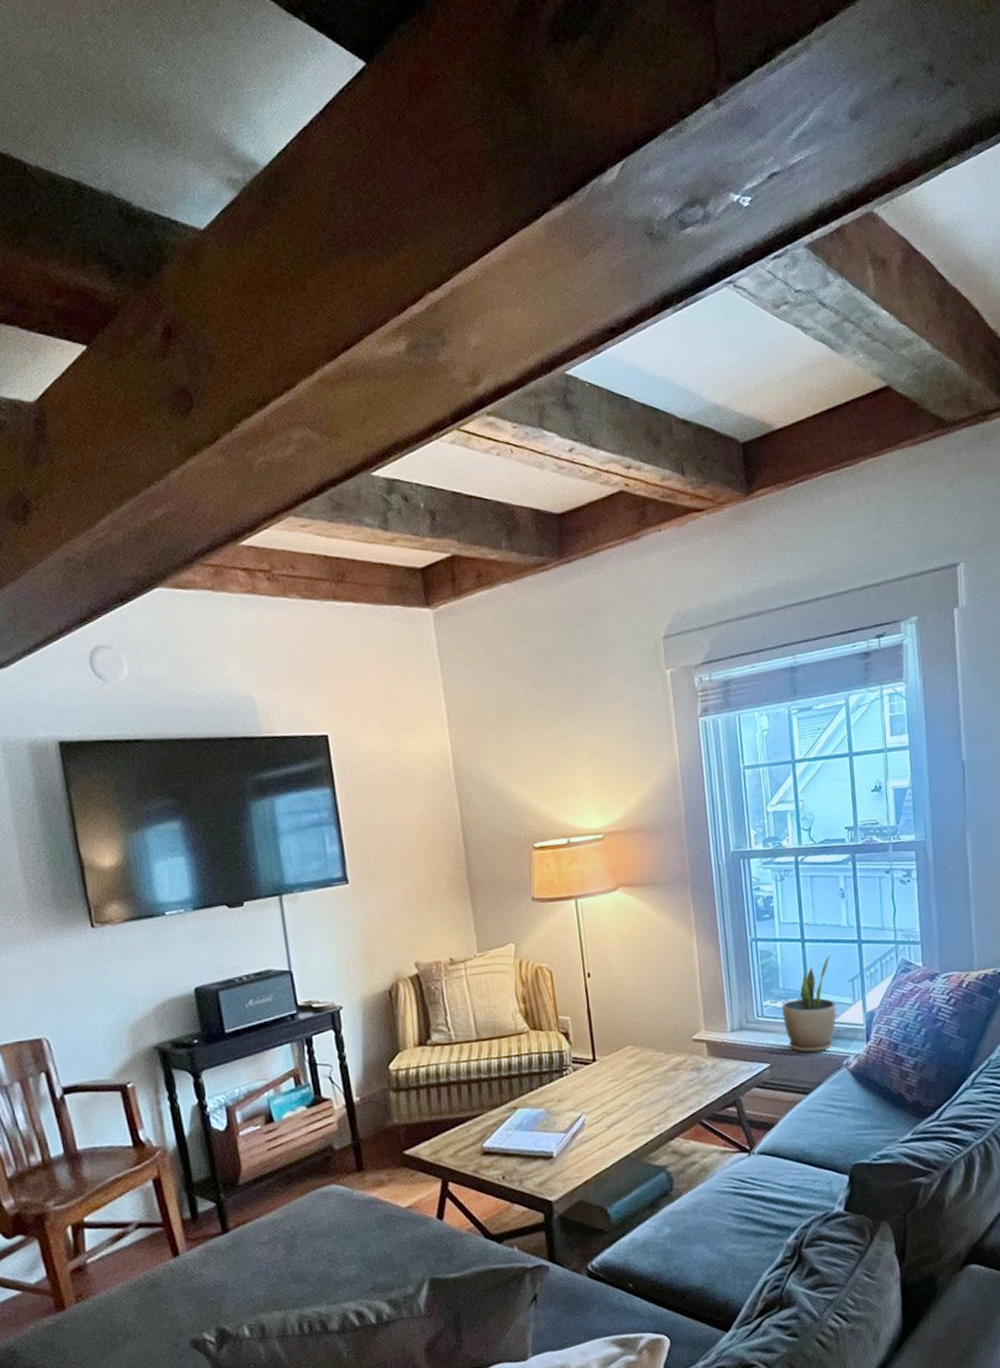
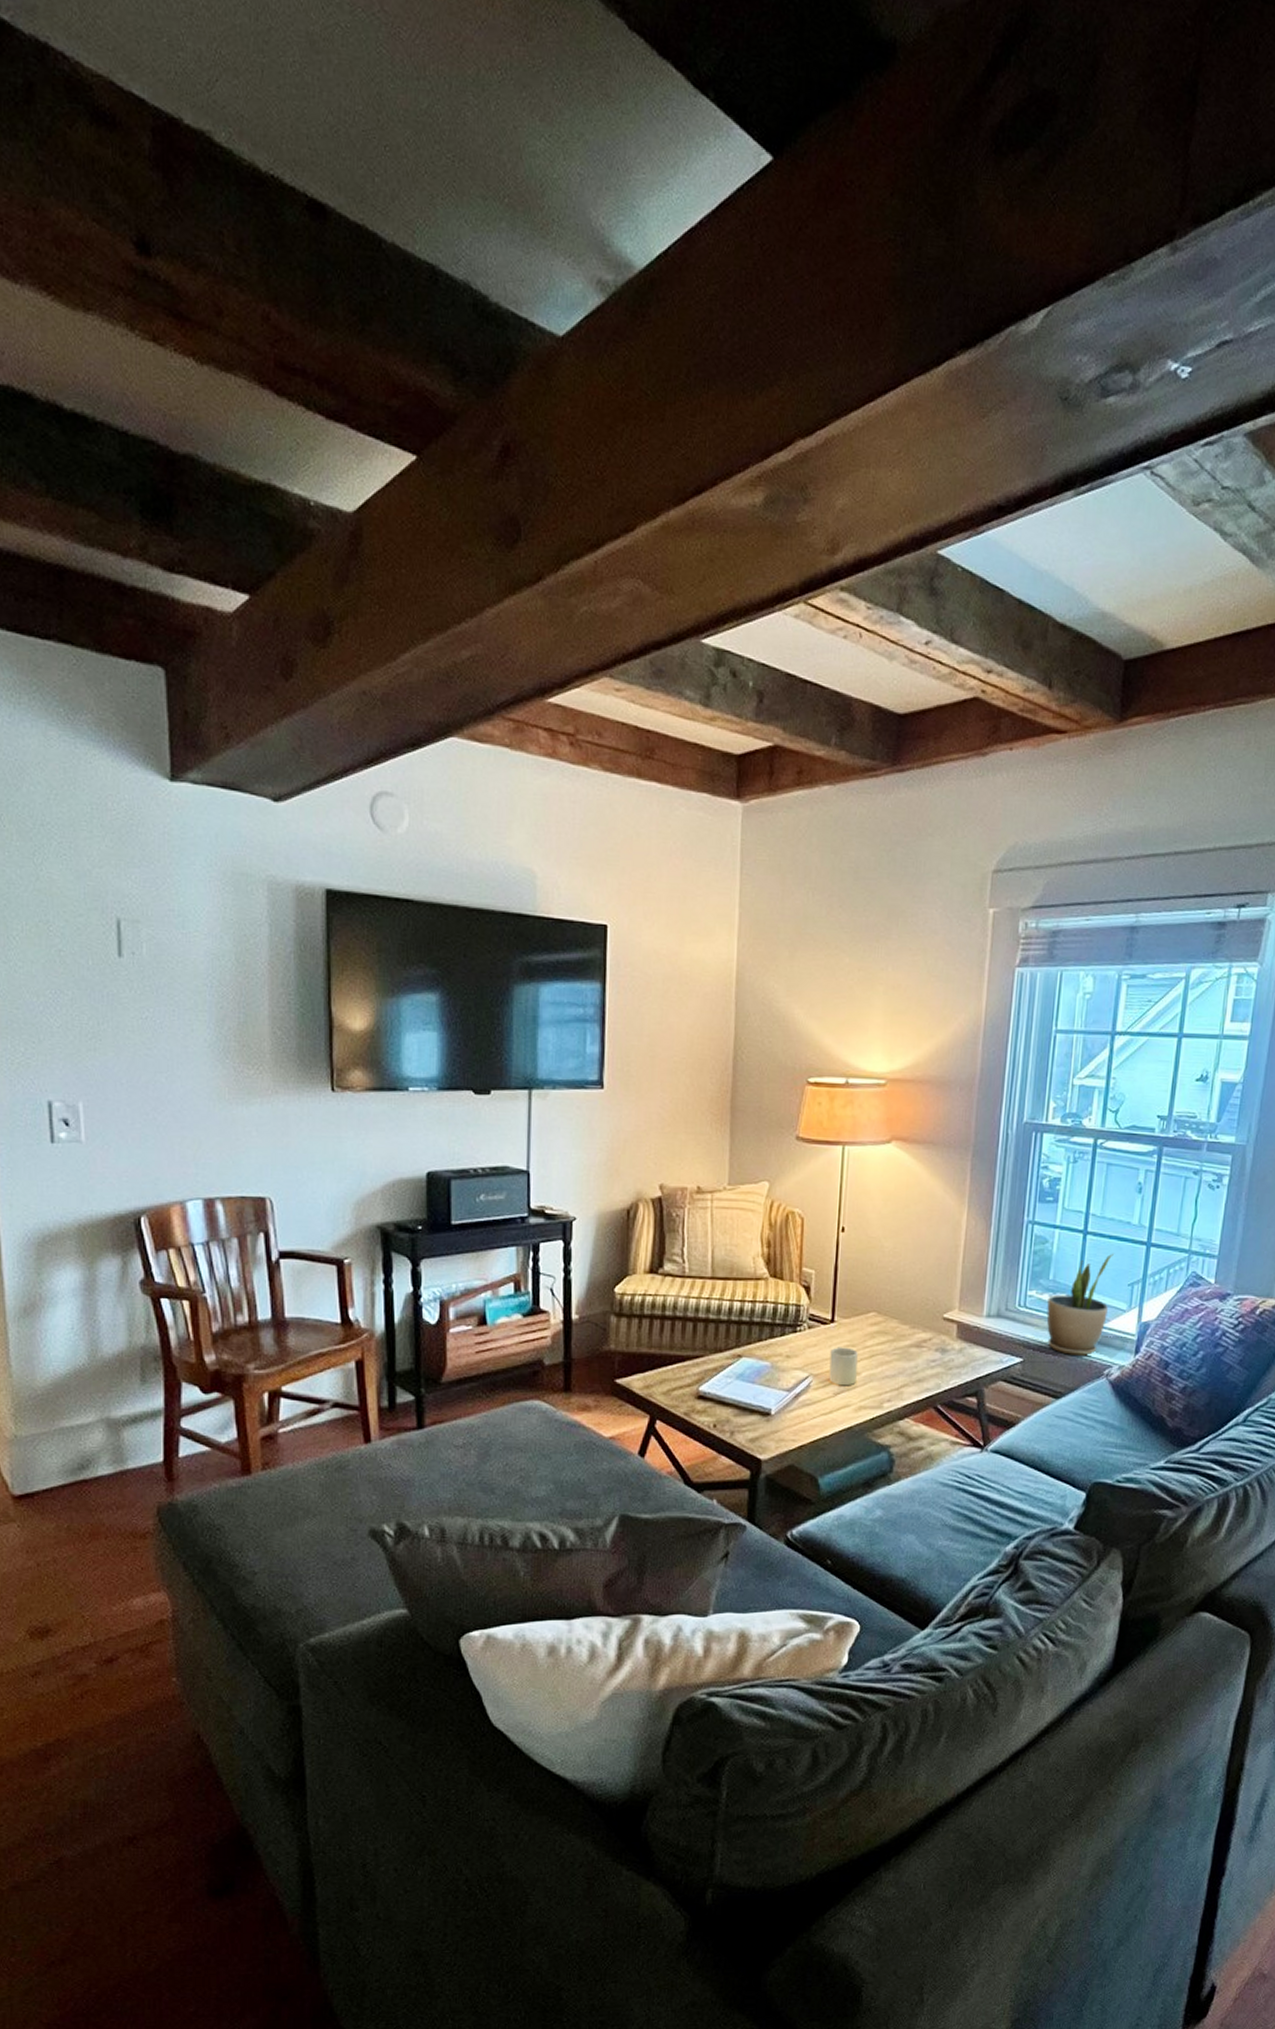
mug: none [597,1082,627,1119] -> present [829,1347,858,1386]

